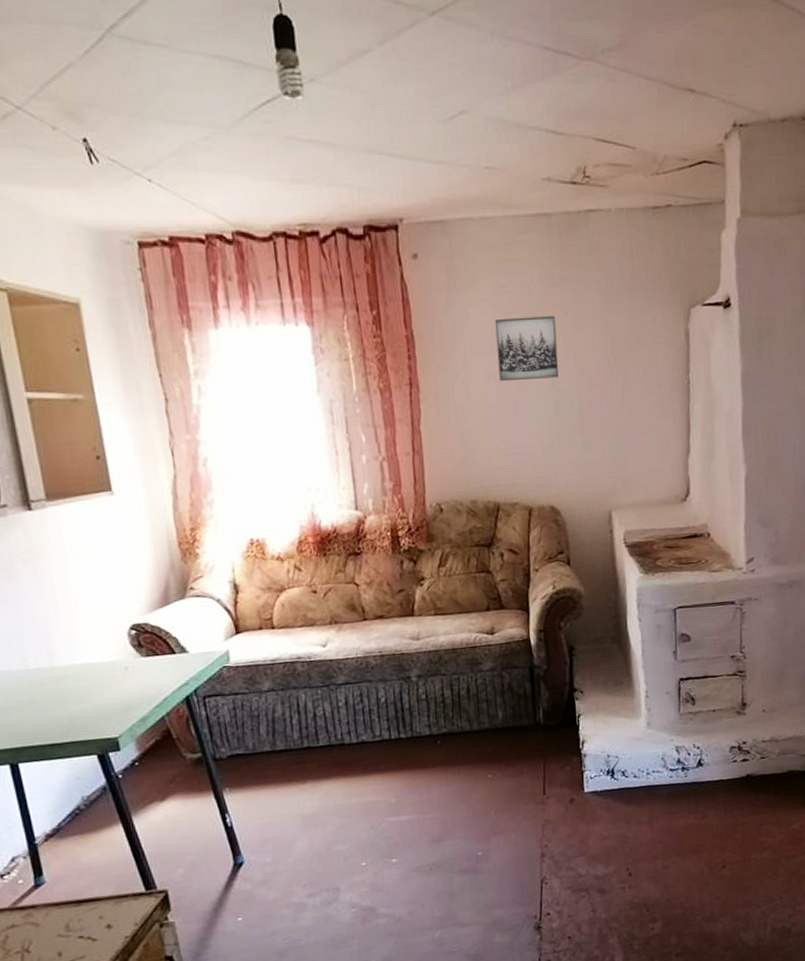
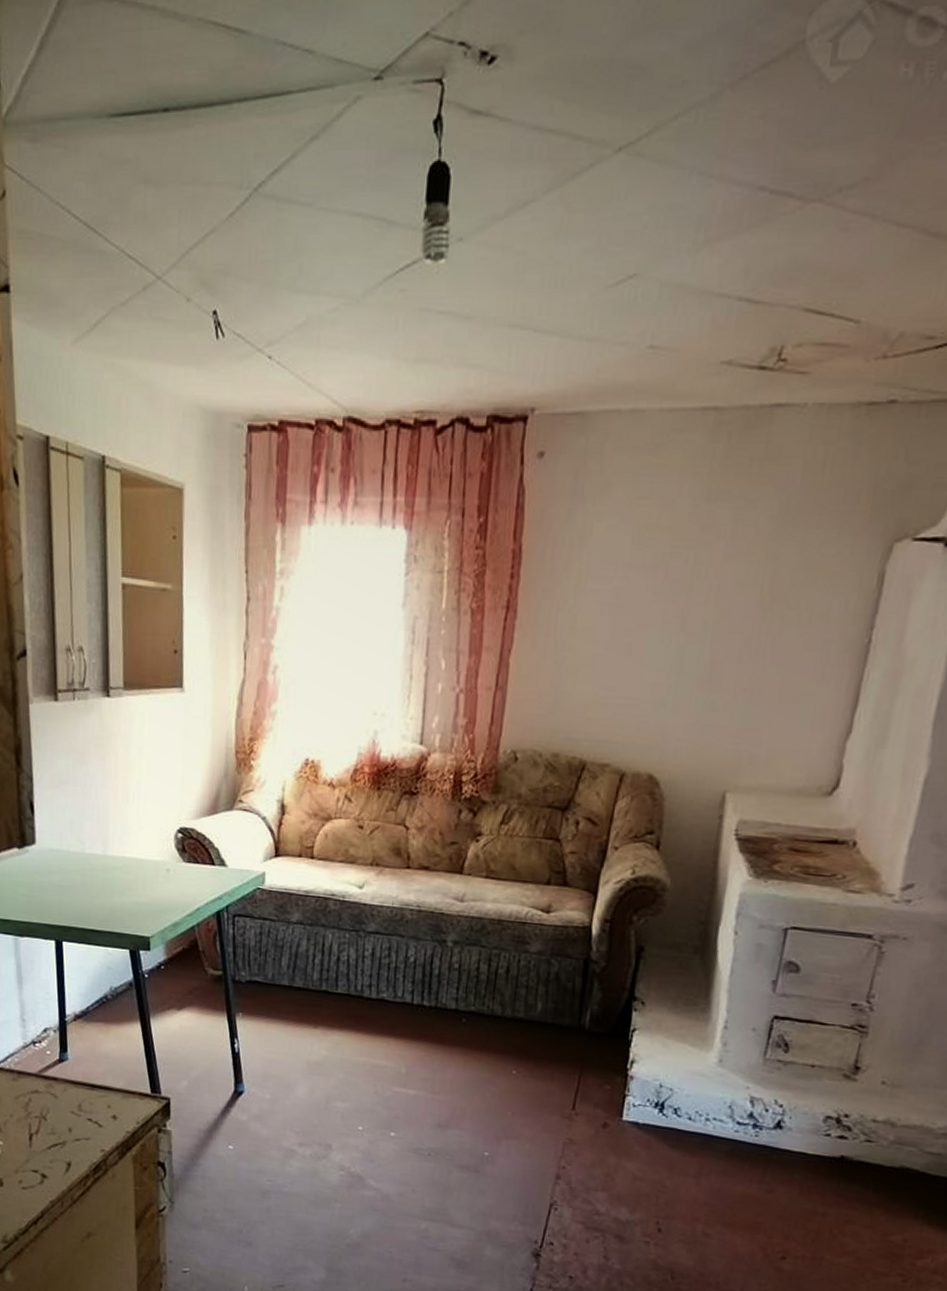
wall art: present [494,316,559,382] -> none [615,537,702,617]

